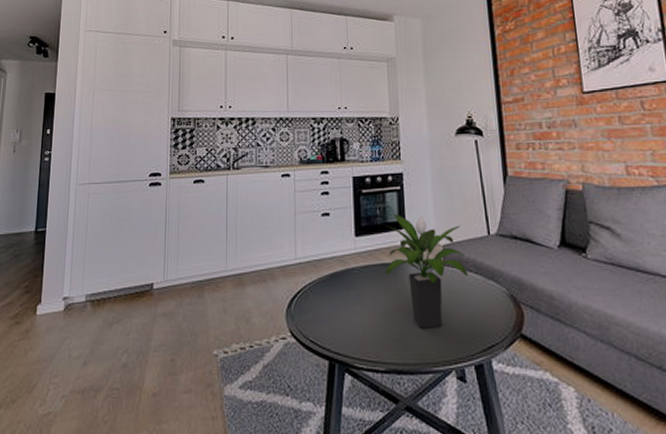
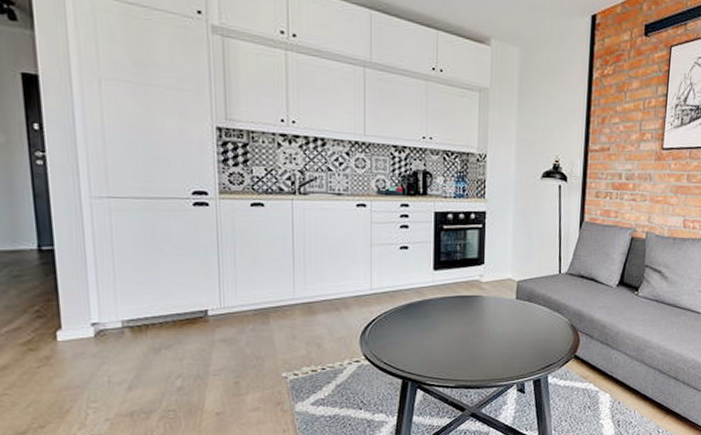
potted plant: present [385,214,469,328] -> none [461,251,538,352]

